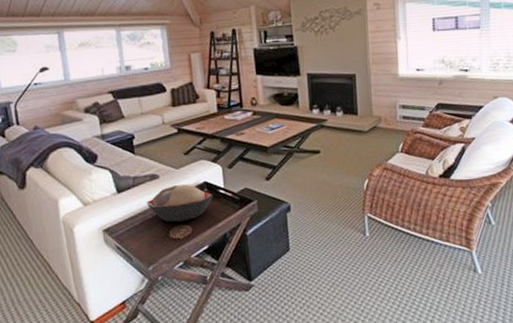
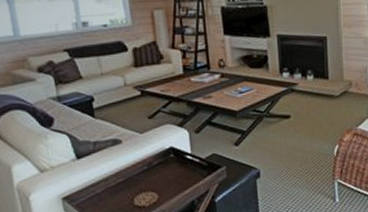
decorative bowl: present [146,183,214,222] -> none [108,149,180,189]

